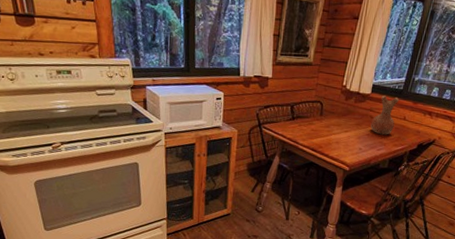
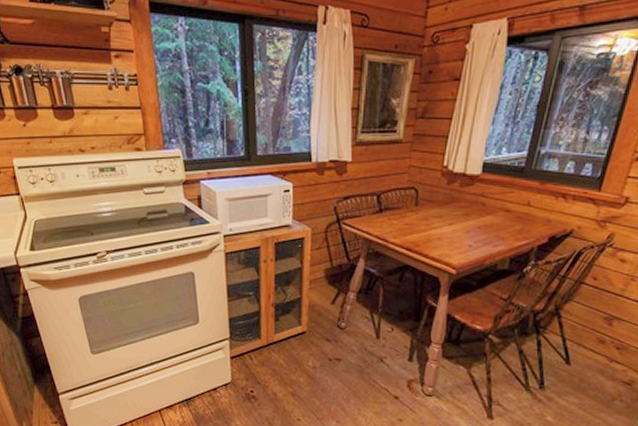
vase: present [371,95,400,135] -> none [483,176,521,227]

